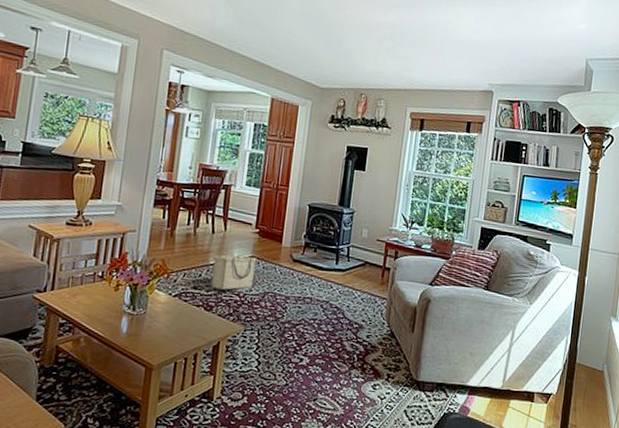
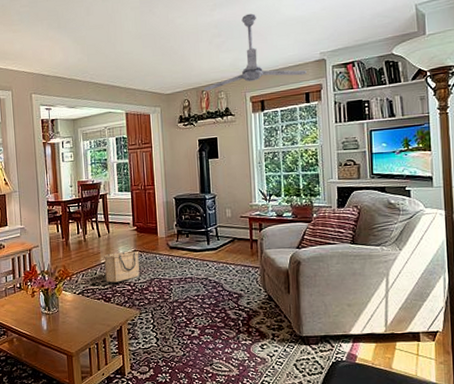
ceiling fan: none [363,23,472,103] -> present [203,13,307,91]

